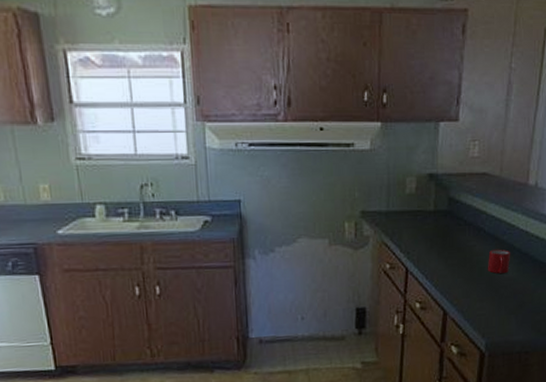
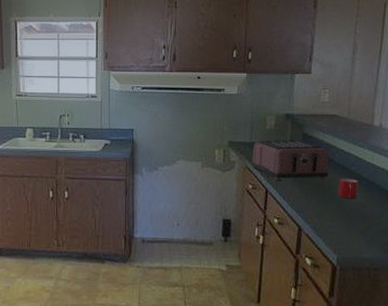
toaster: none [388,206,477,256] -> present [251,140,329,180]

